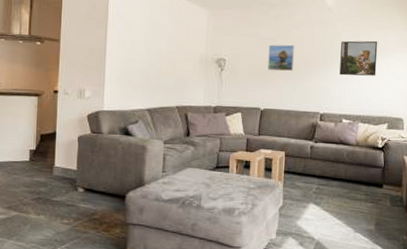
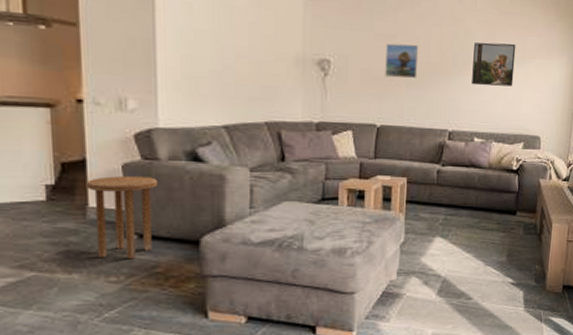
side table: none [54,144,101,207] -> present [86,175,159,260]

